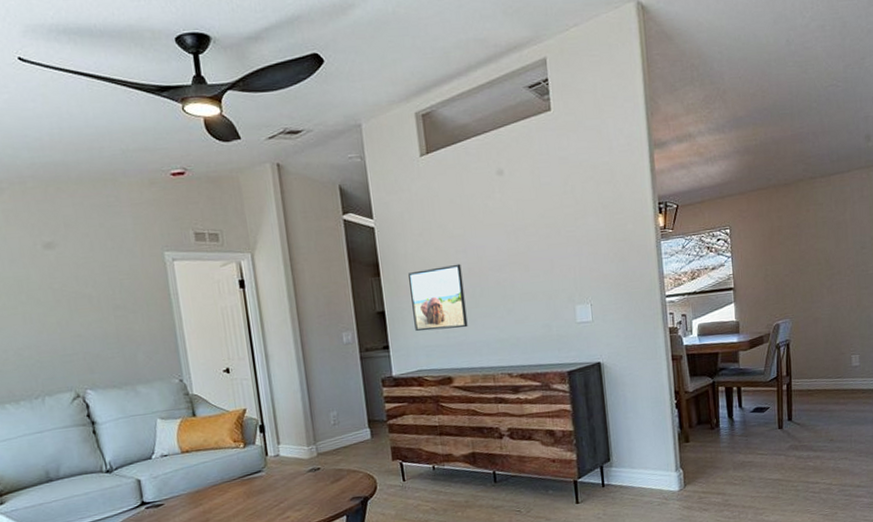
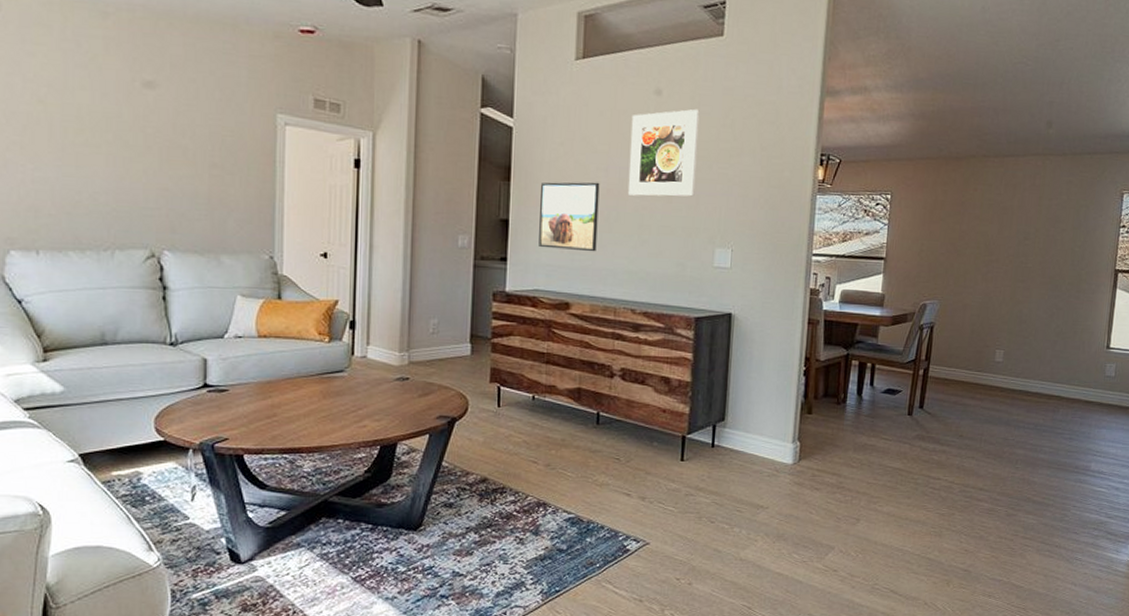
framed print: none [479,181,549,271] -> present [627,108,700,197]

